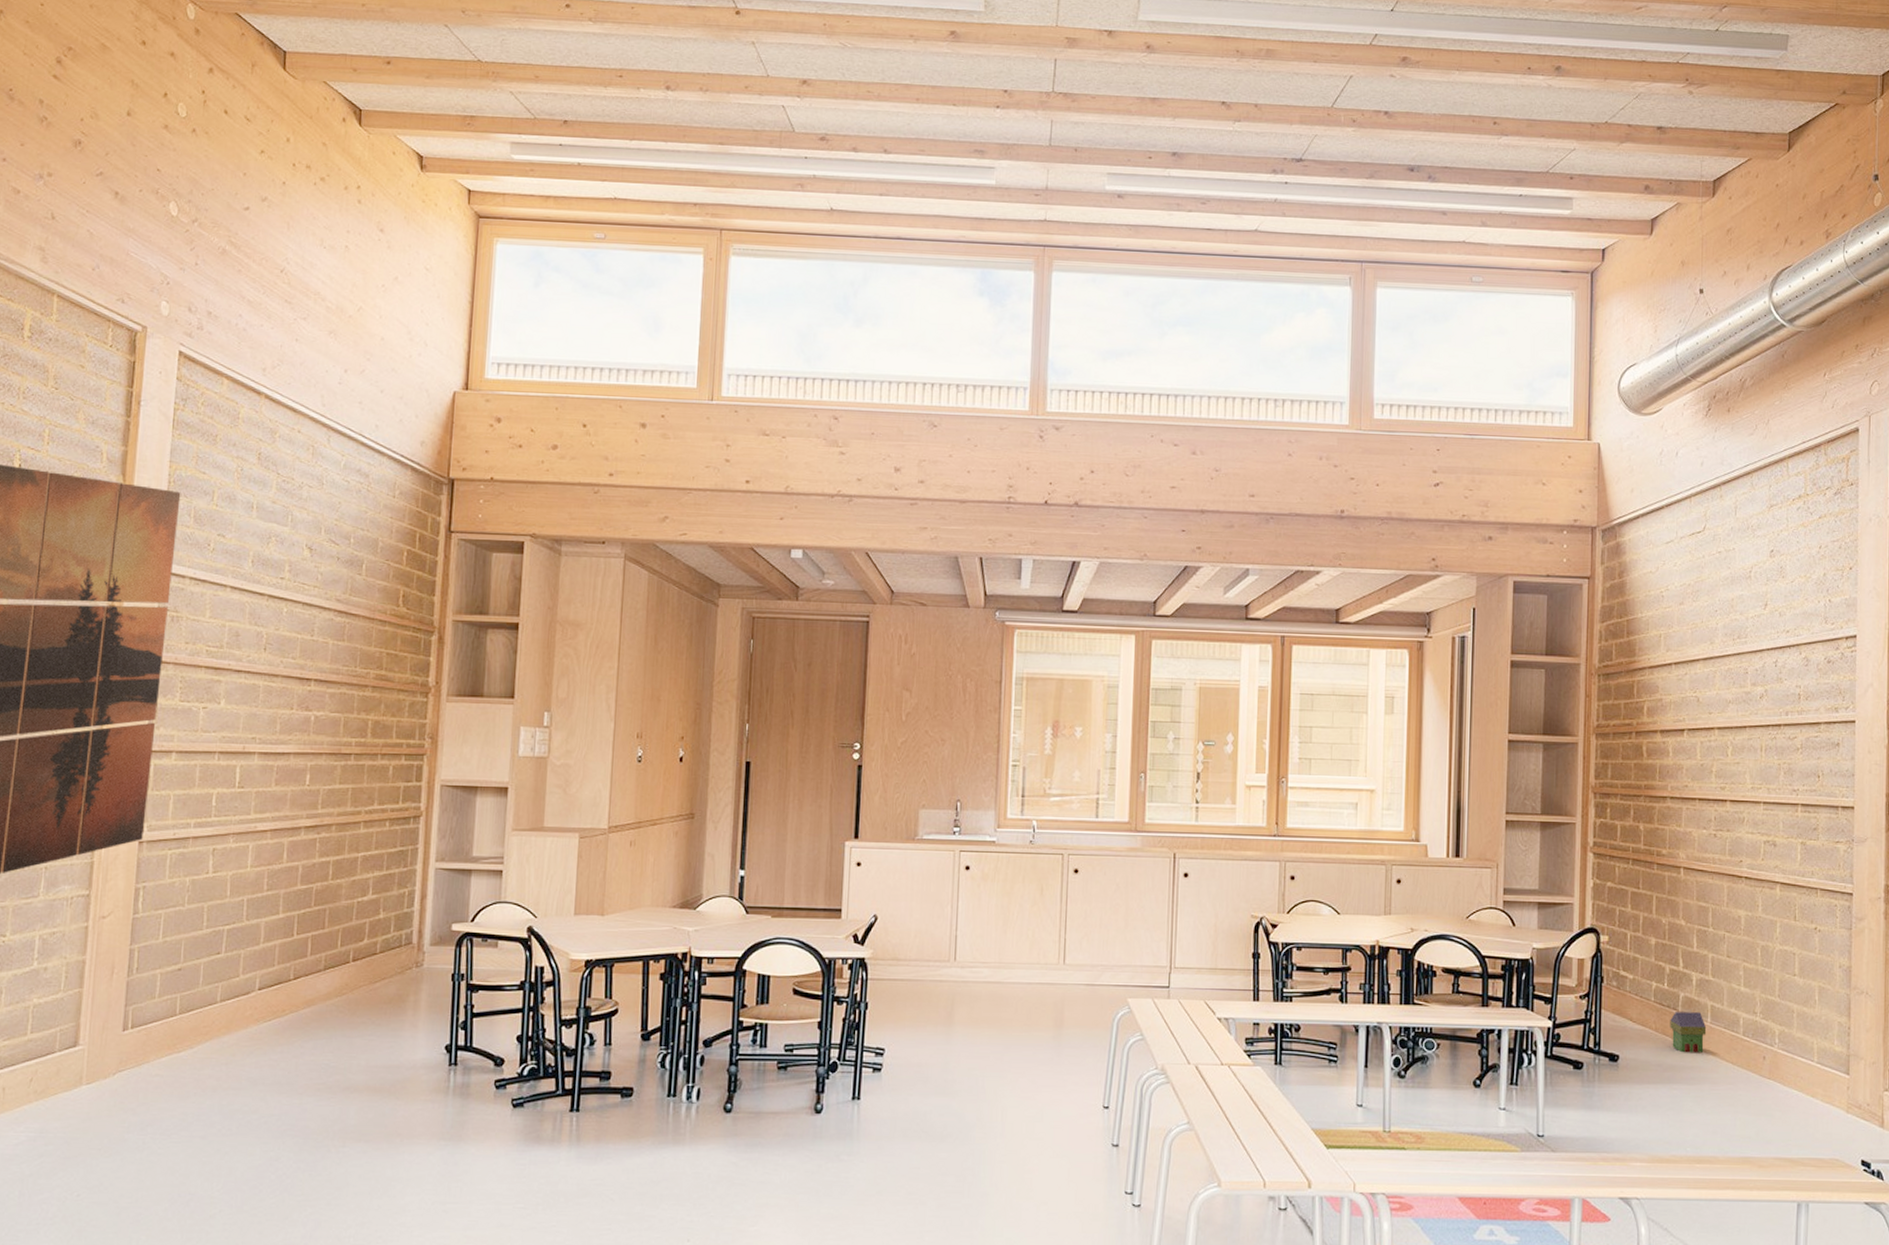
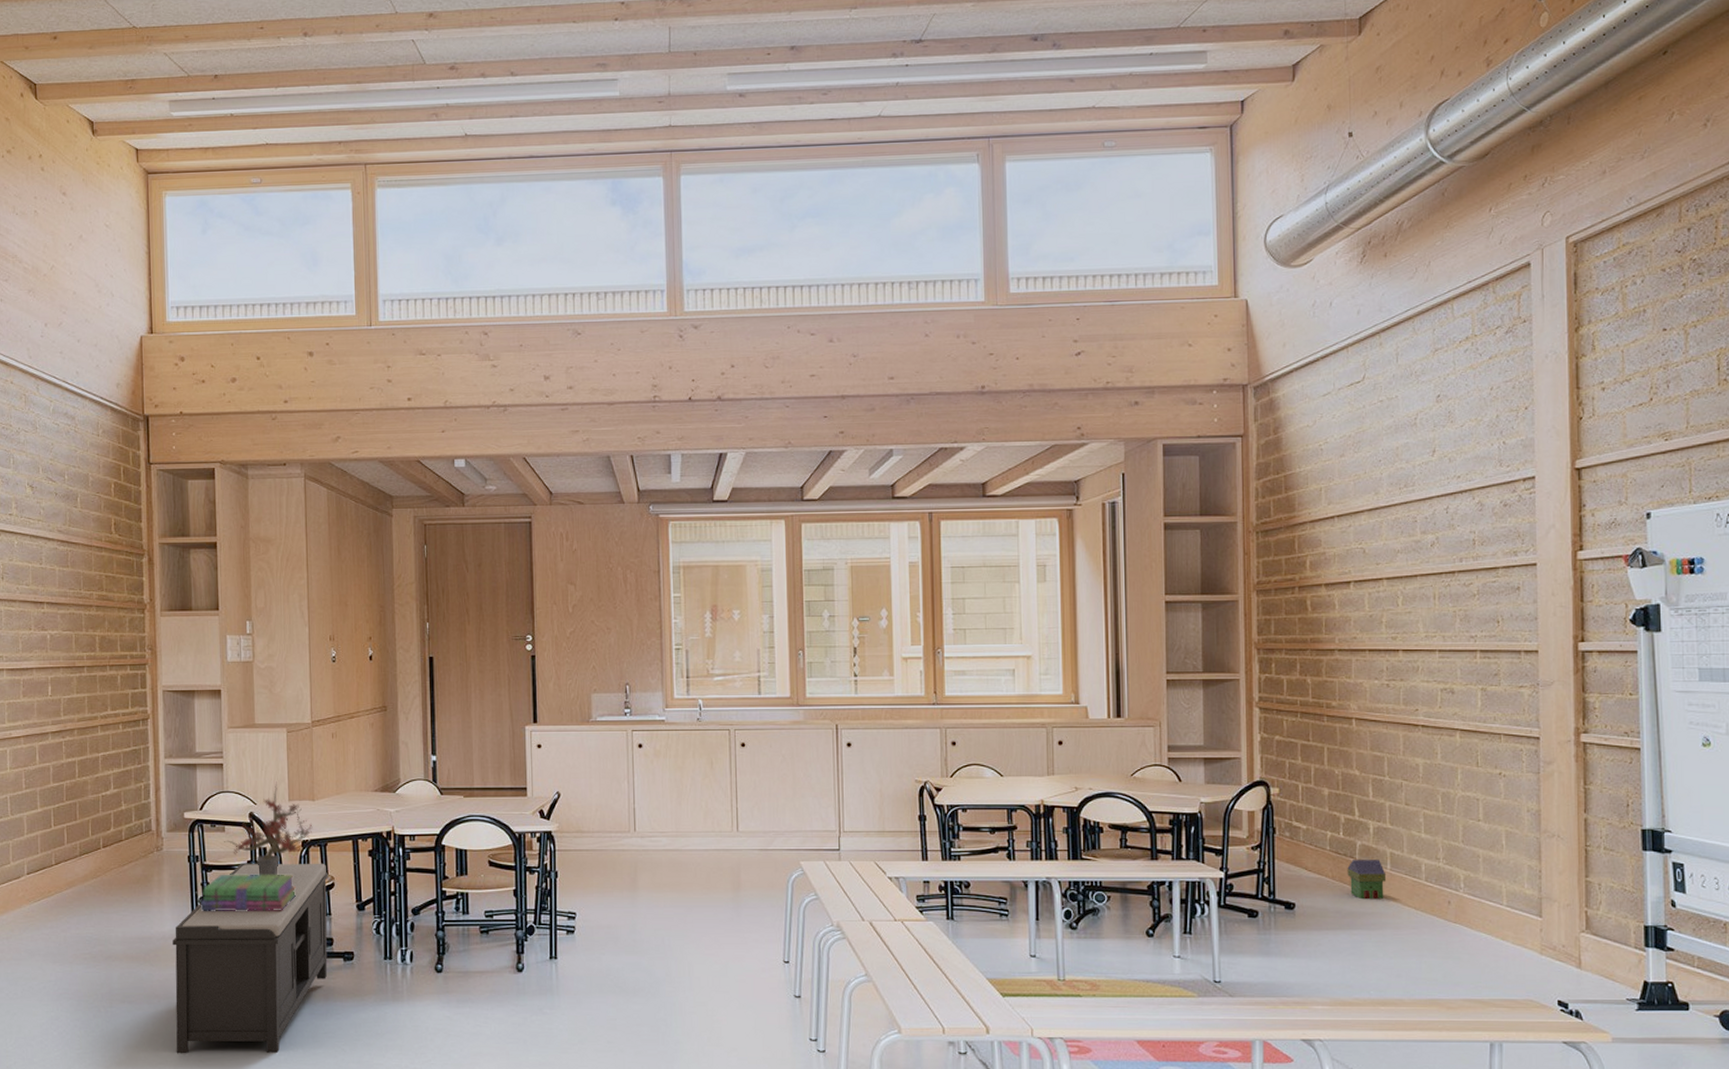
bench: none [416,983,613,1203] -> present [173,863,329,1054]
stack of books: none [461,996,573,1040] -> present [201,874,296,911]
potted plant: none [494,893,600,999] -> present [223,781,313,876]

